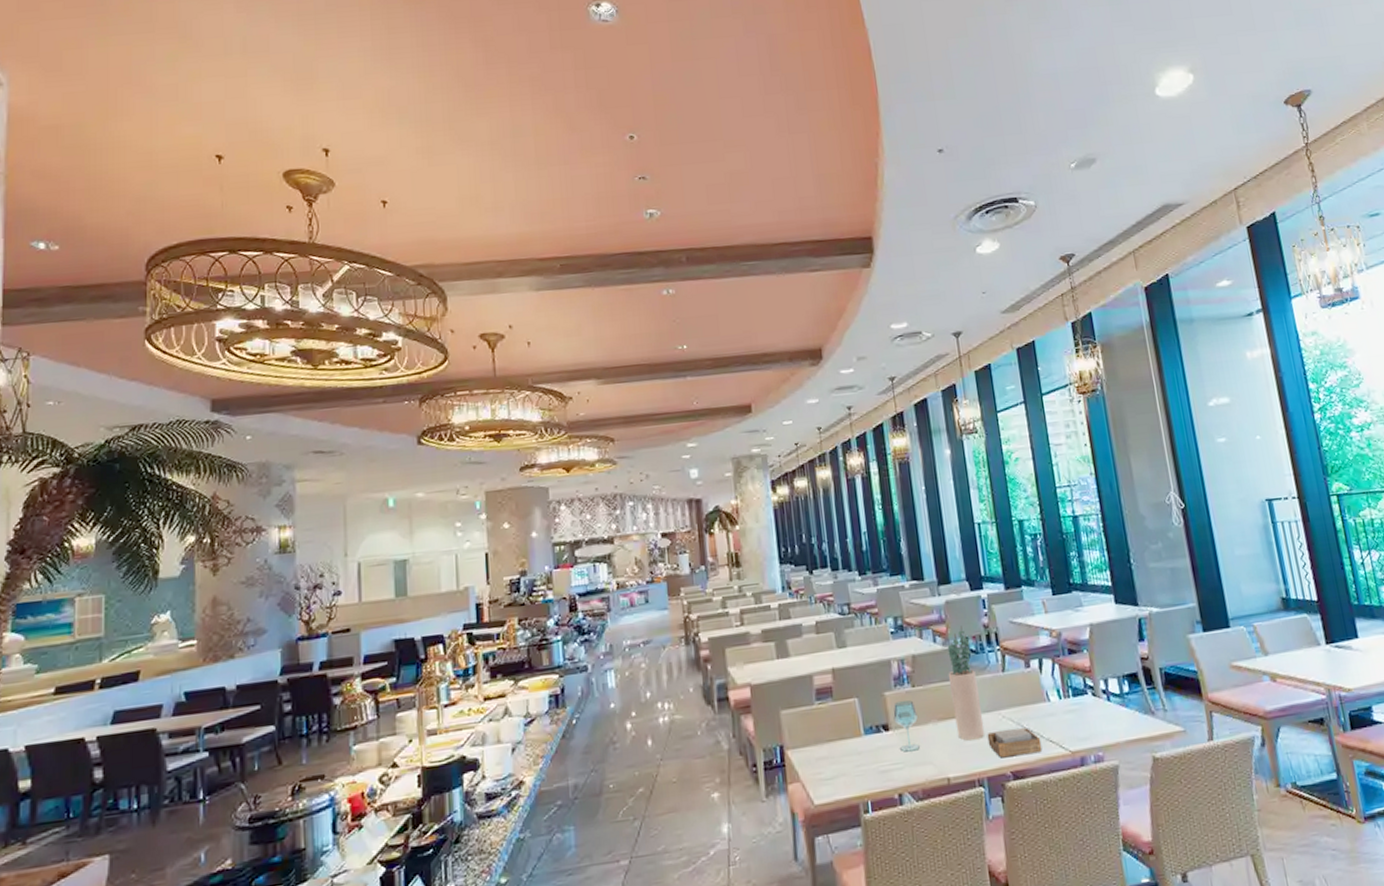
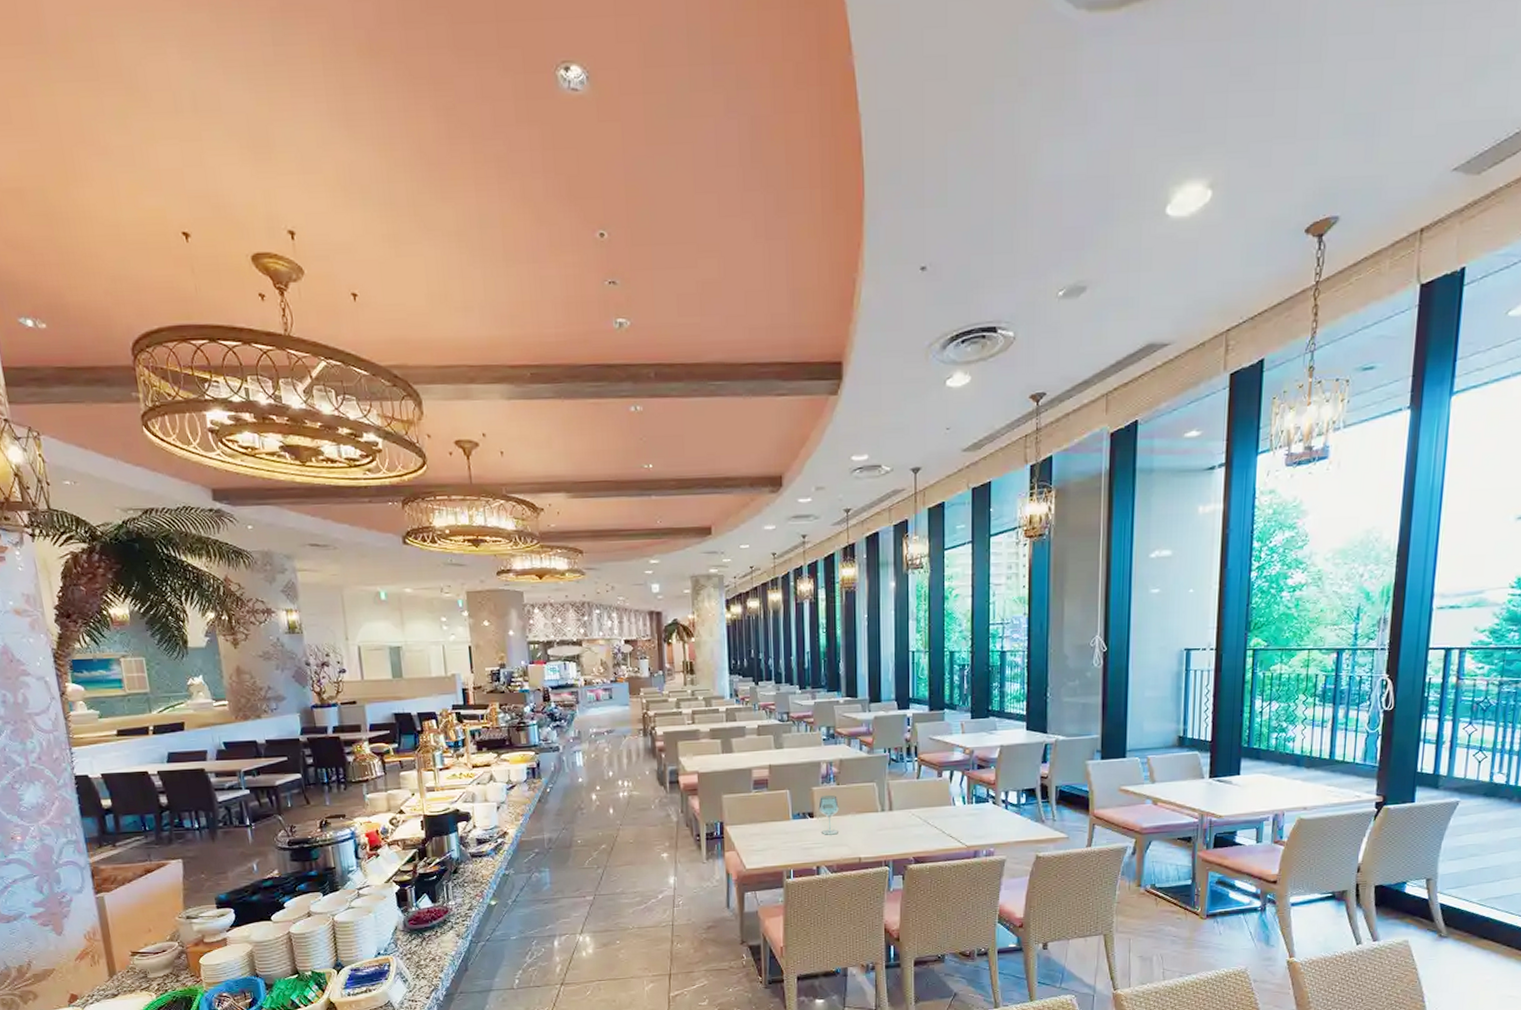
vase: present [947,625,985,741] -> none [869,738,895,831]
napkin holder: present [987,728,1043,758] -> none [897,824,943,846]

